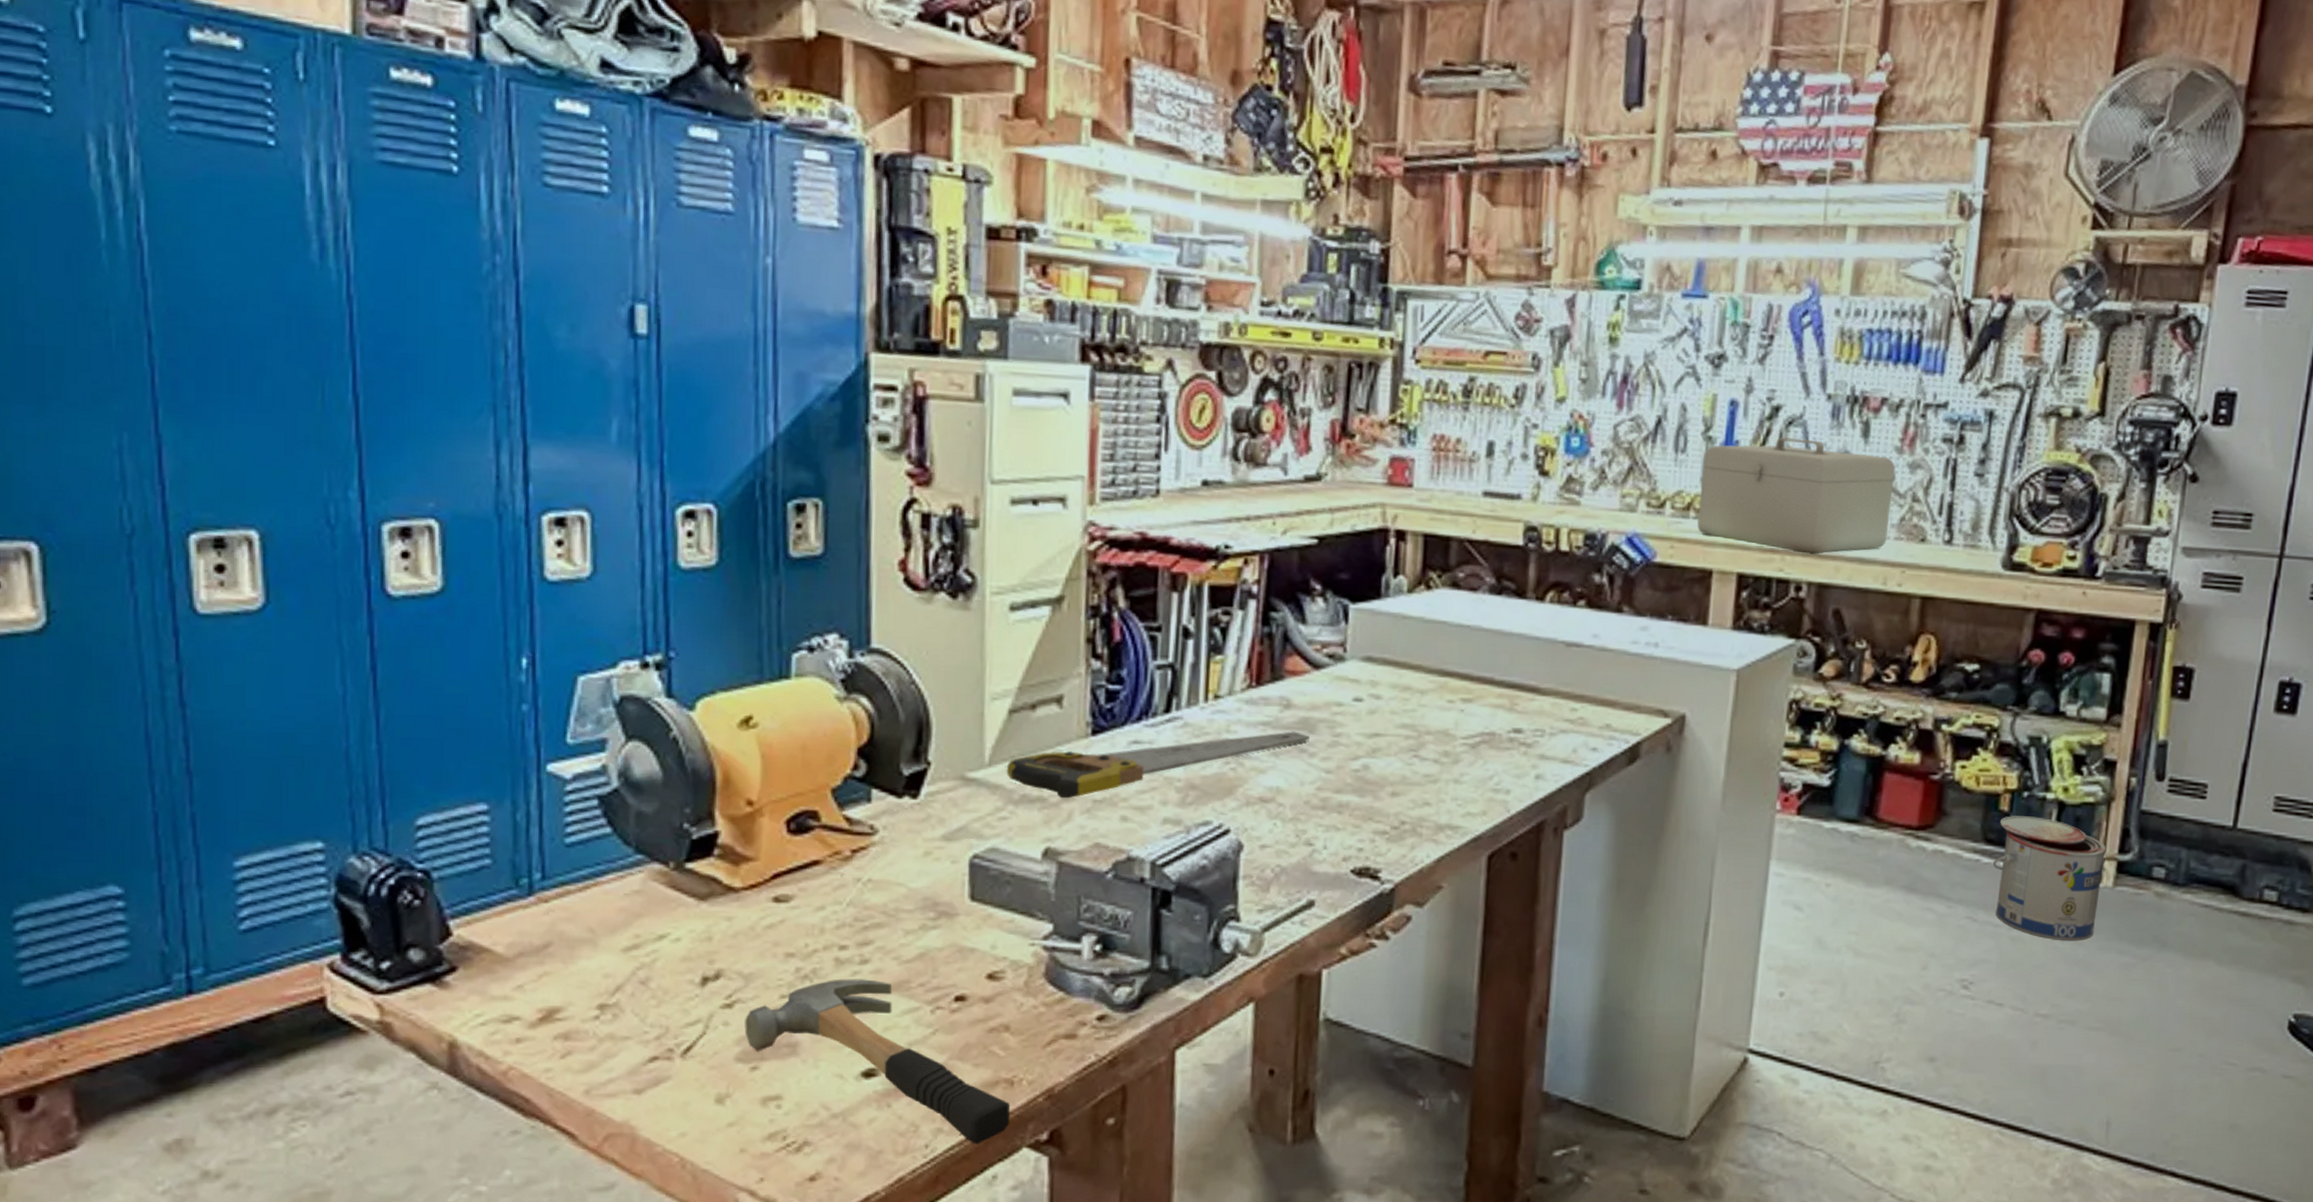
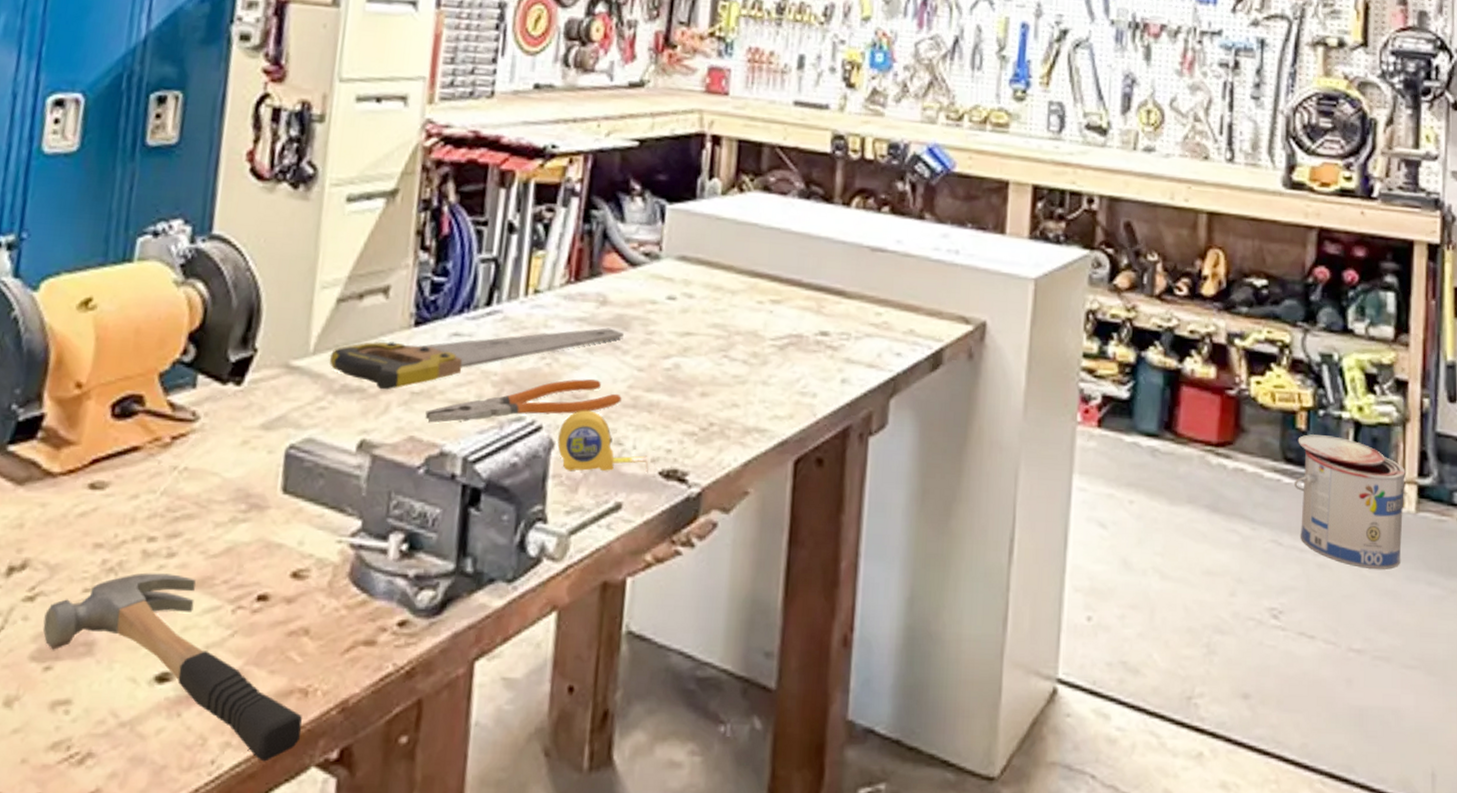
pliers: none [1109,782,1310,830] -> present [425,378,622,423]
tape measure: none [1246,812,1340,872] -> present [557,410,649,472]
tool box: present [1697,437,1895,554] -> none [994,58,1177,169]

